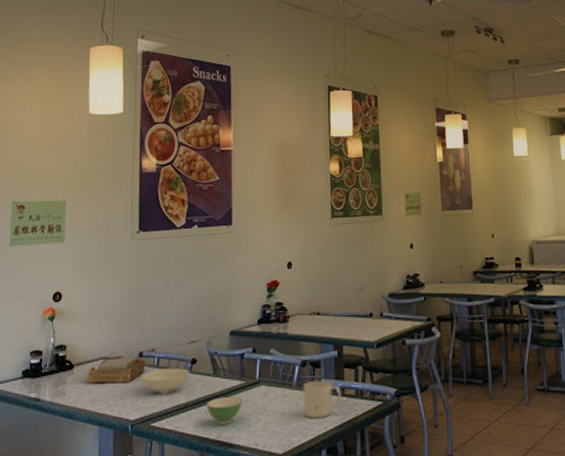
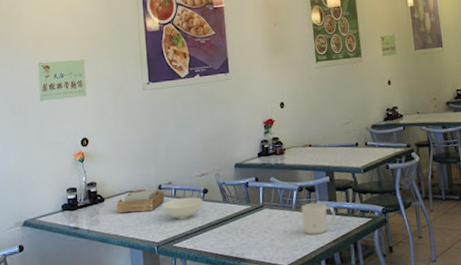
bowl: present [206,397,243,425] -> none [219,219,250,243]

